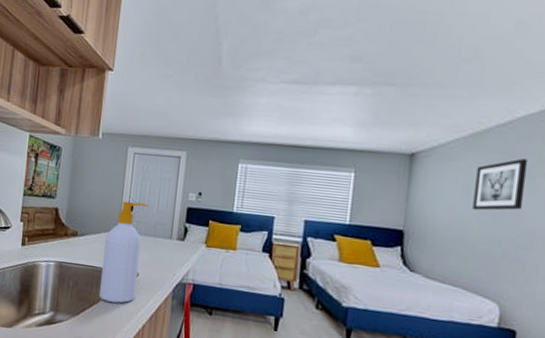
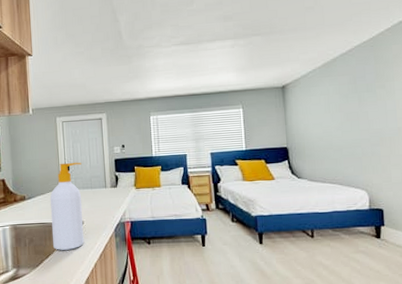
wall art: present [472,158,527,211] -> none [333,77,370,122]

